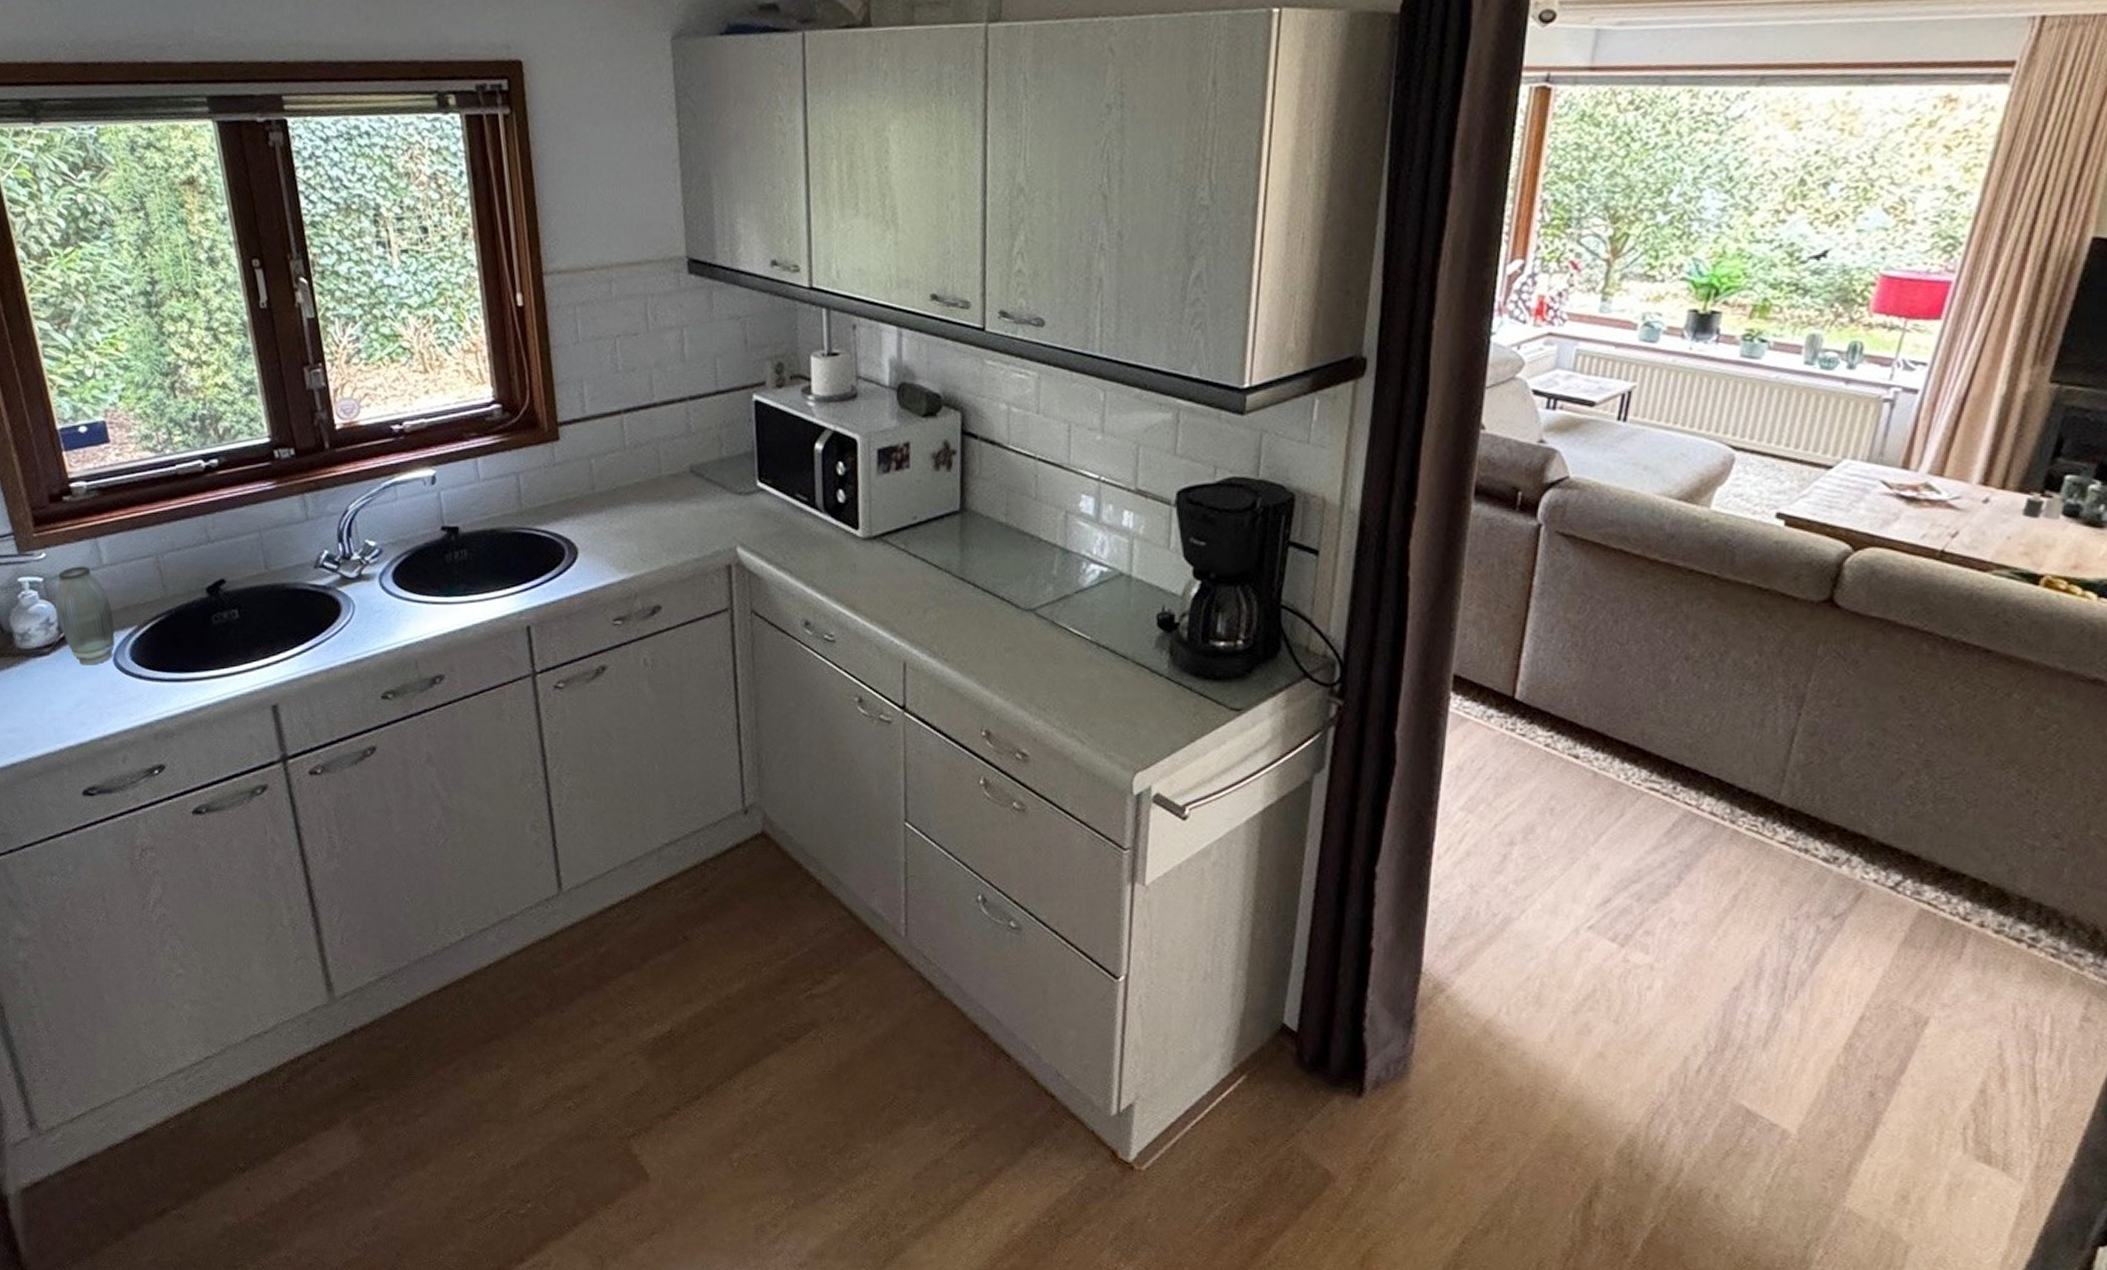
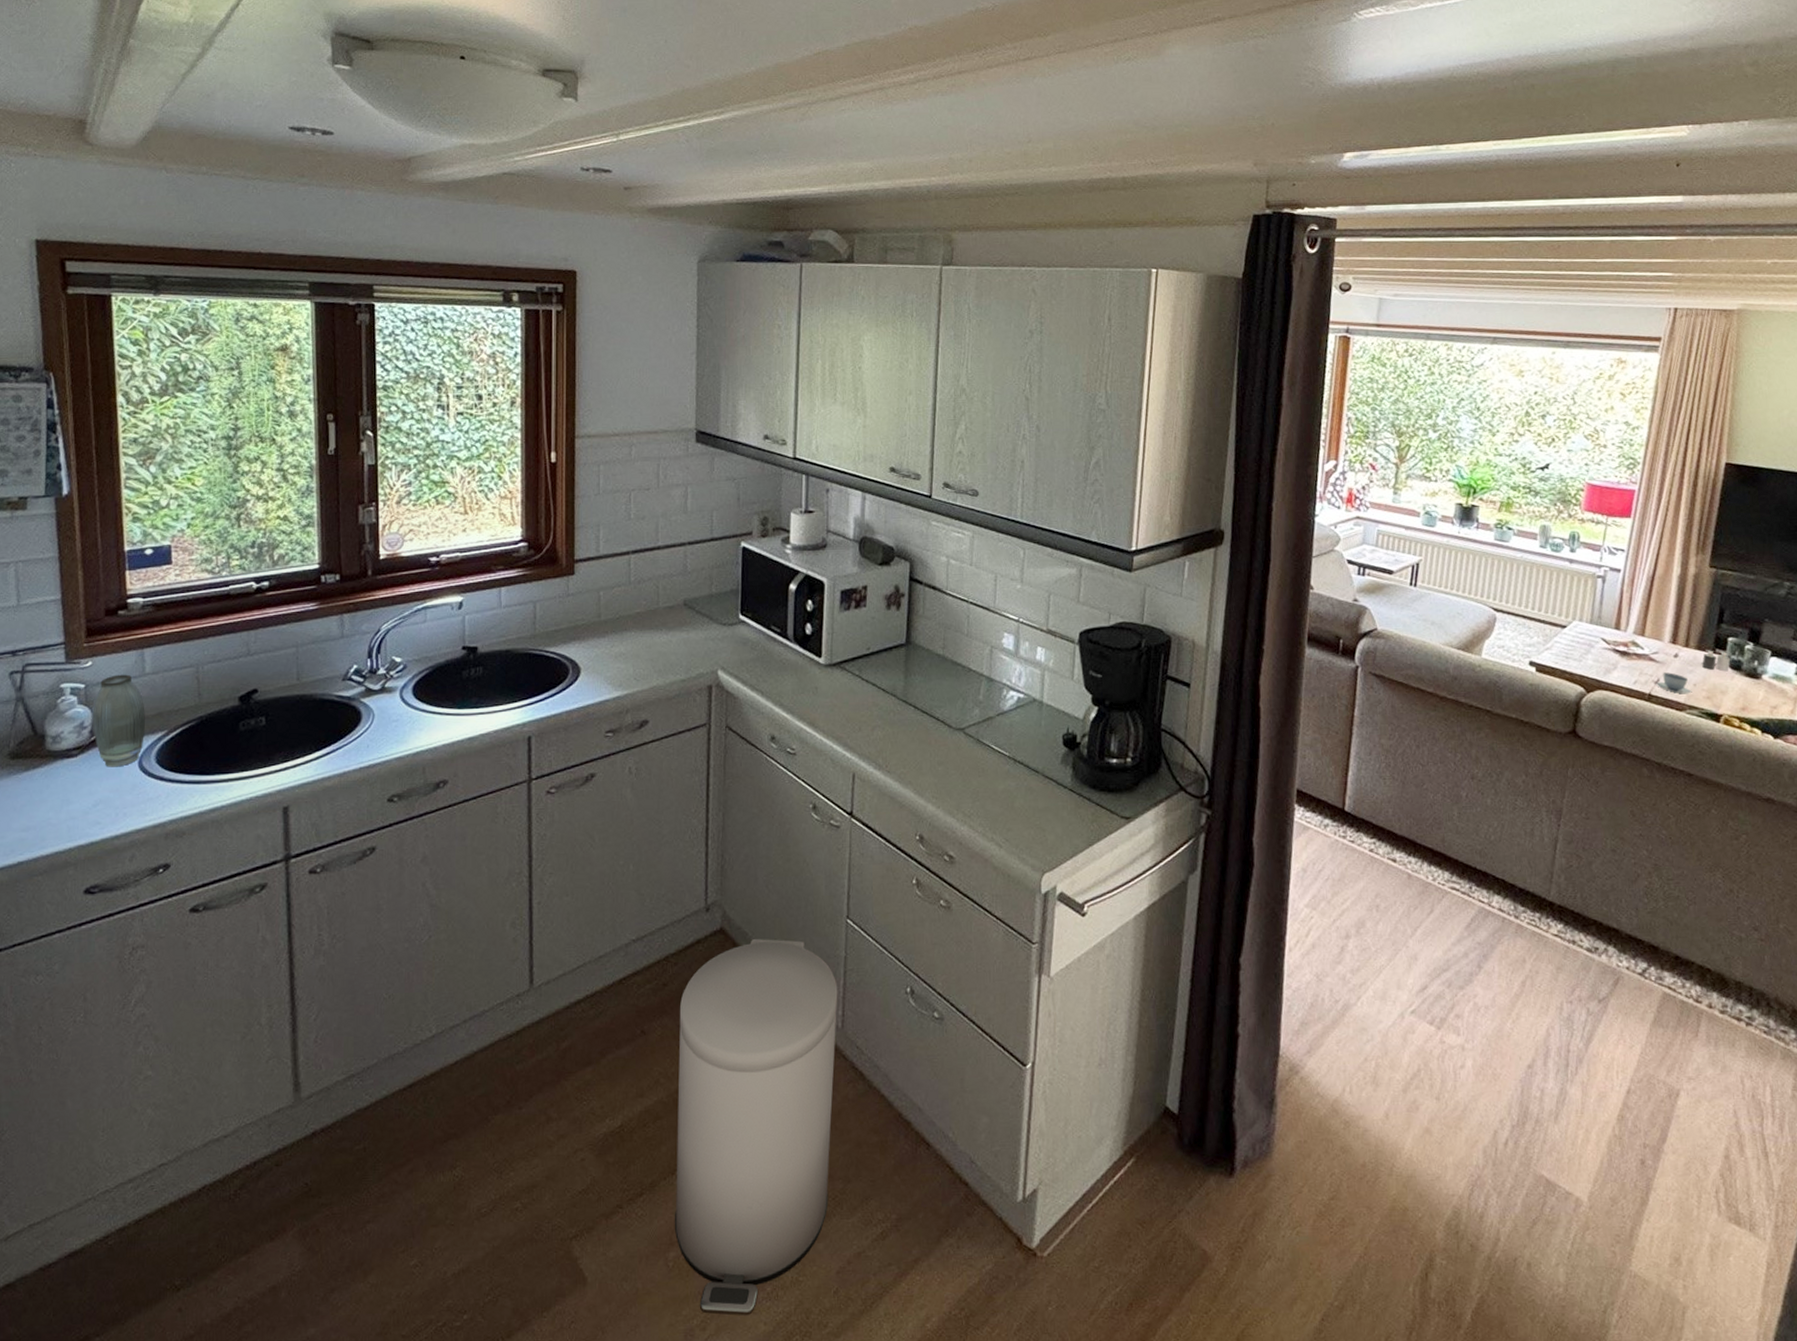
pedal bin: none [723,842,901,1214] -> present [674,938,838,1316]
teacup: none [1953,522,2004,550] -> present [1656,672,1692,694]

